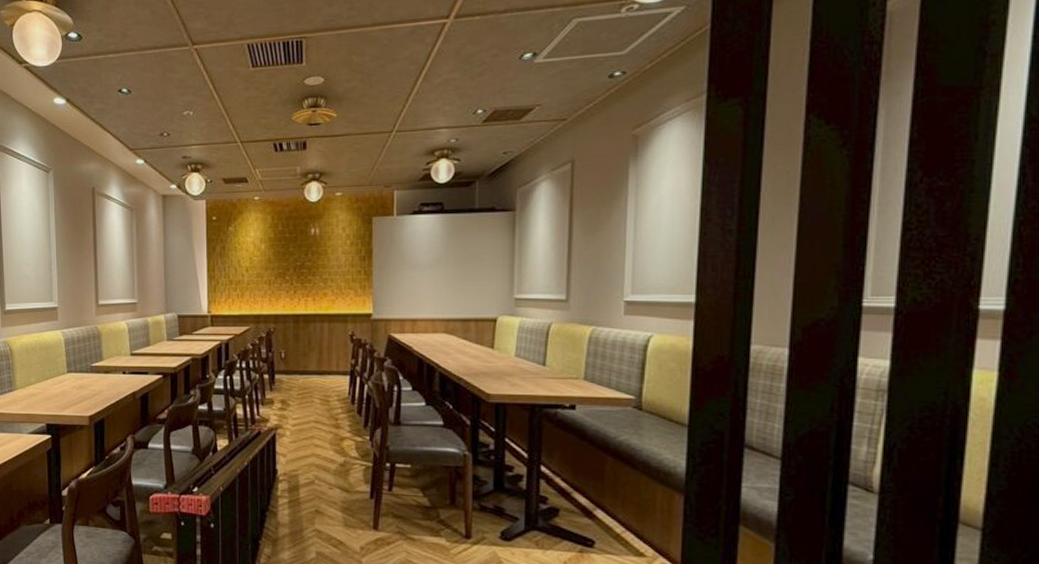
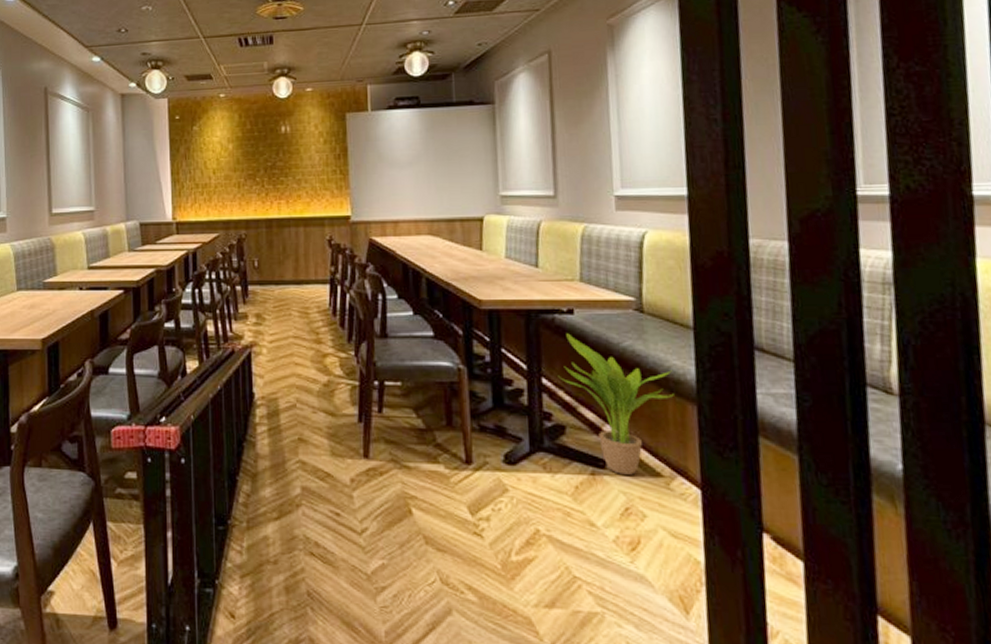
potted plant: none [556,427,664,554] -> present [558,333,674,475]

